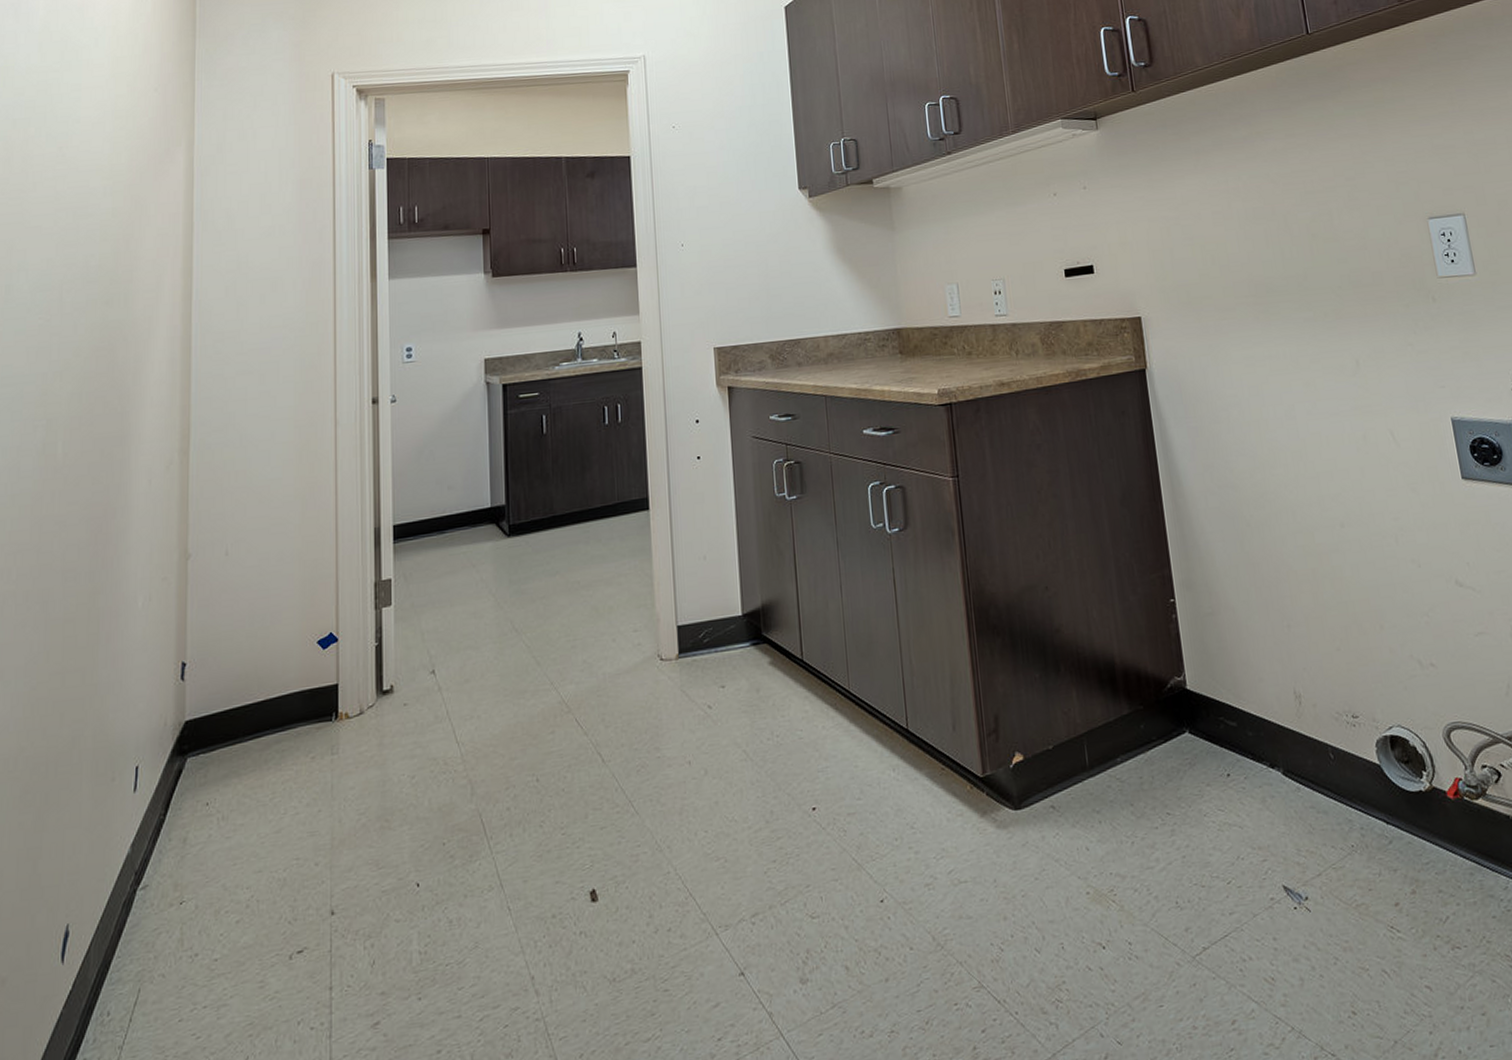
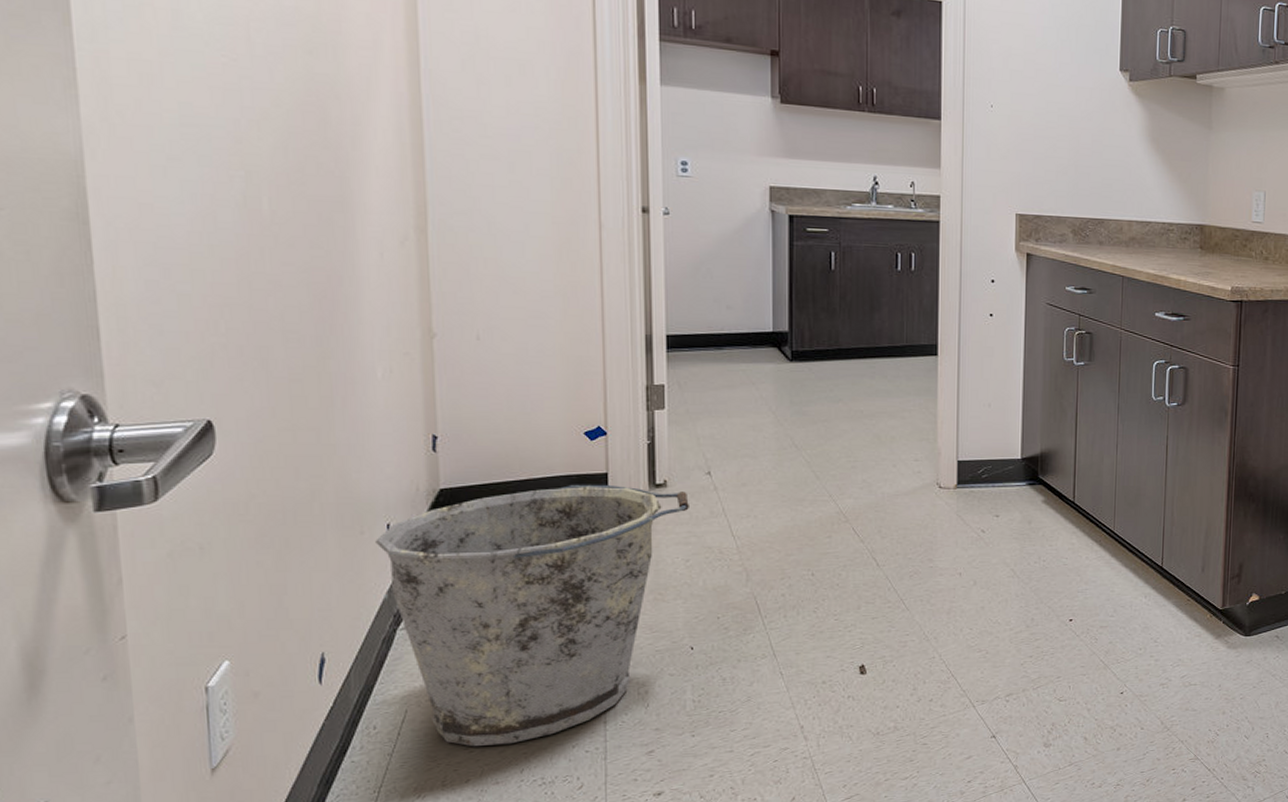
bucket: none [124,696,415,1032] -> present [375,484,689,747]

